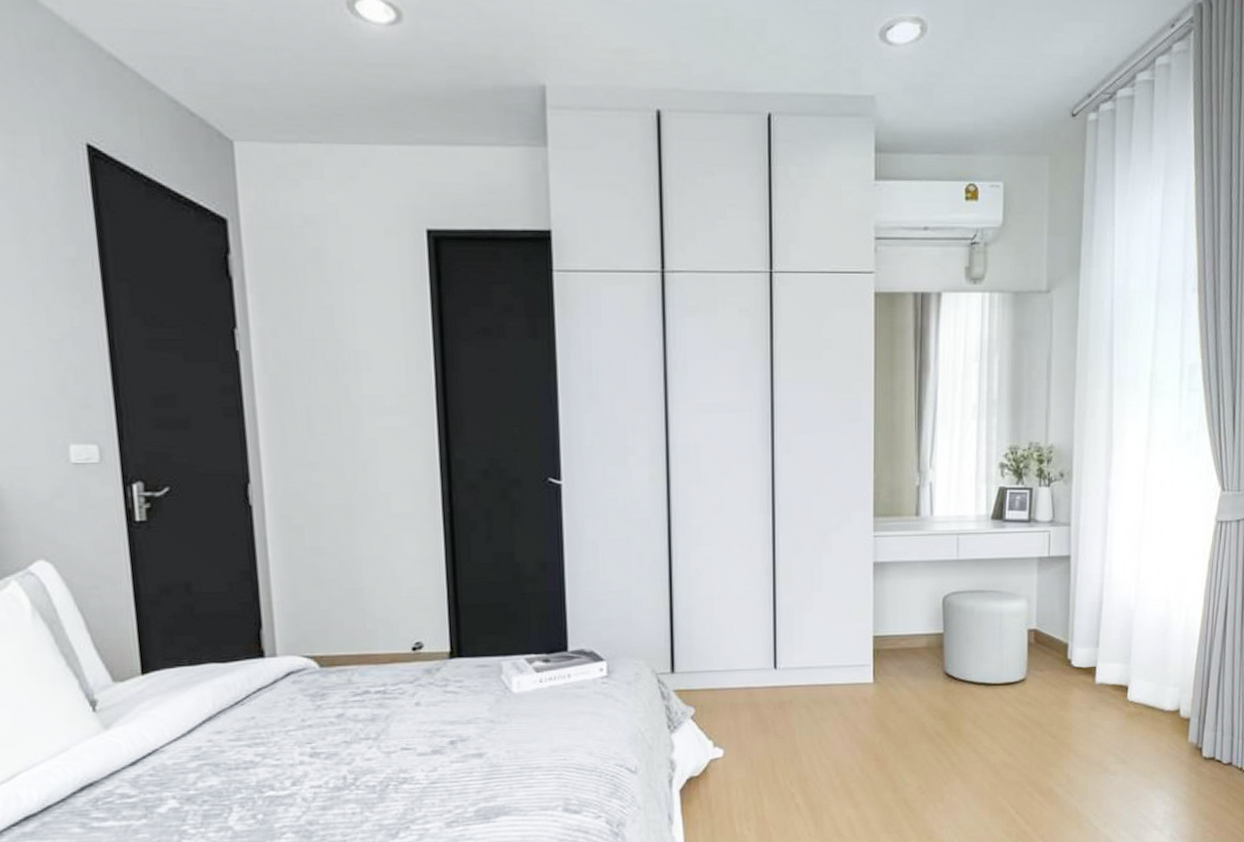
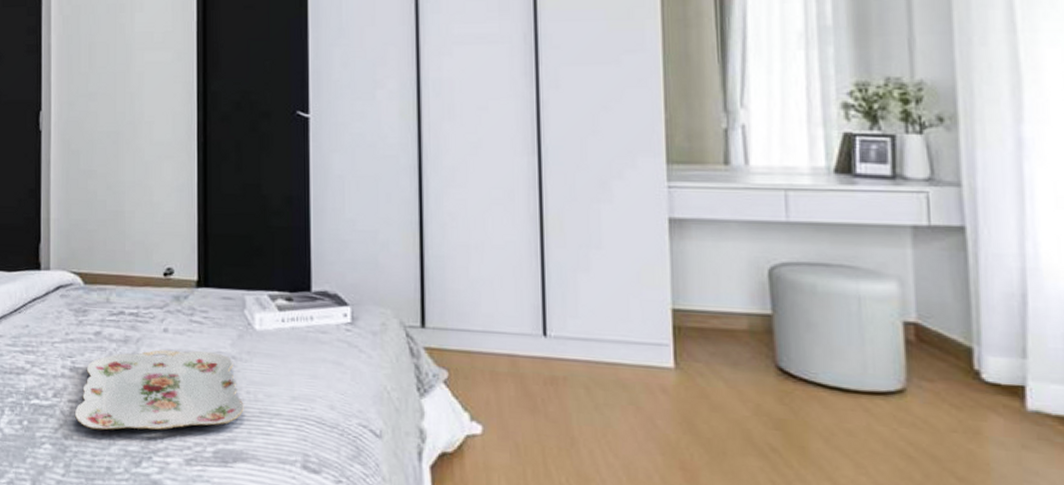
serving tray: none [319,719,505,811] -> present [75,350,244,430]

